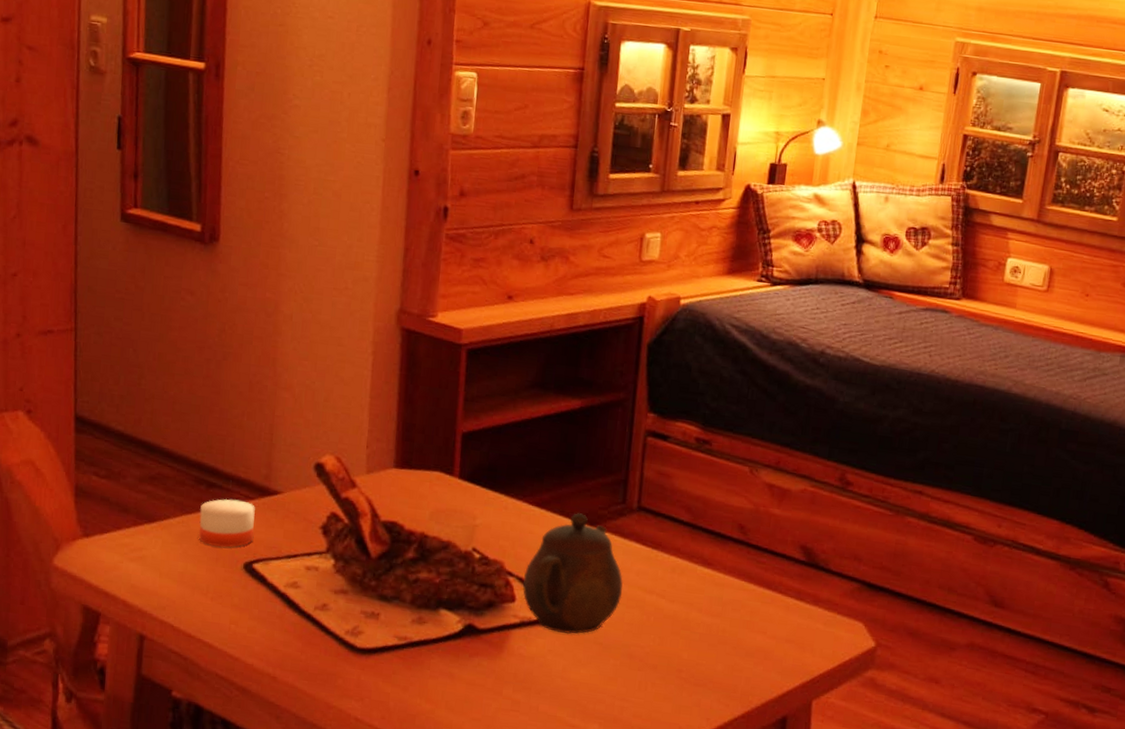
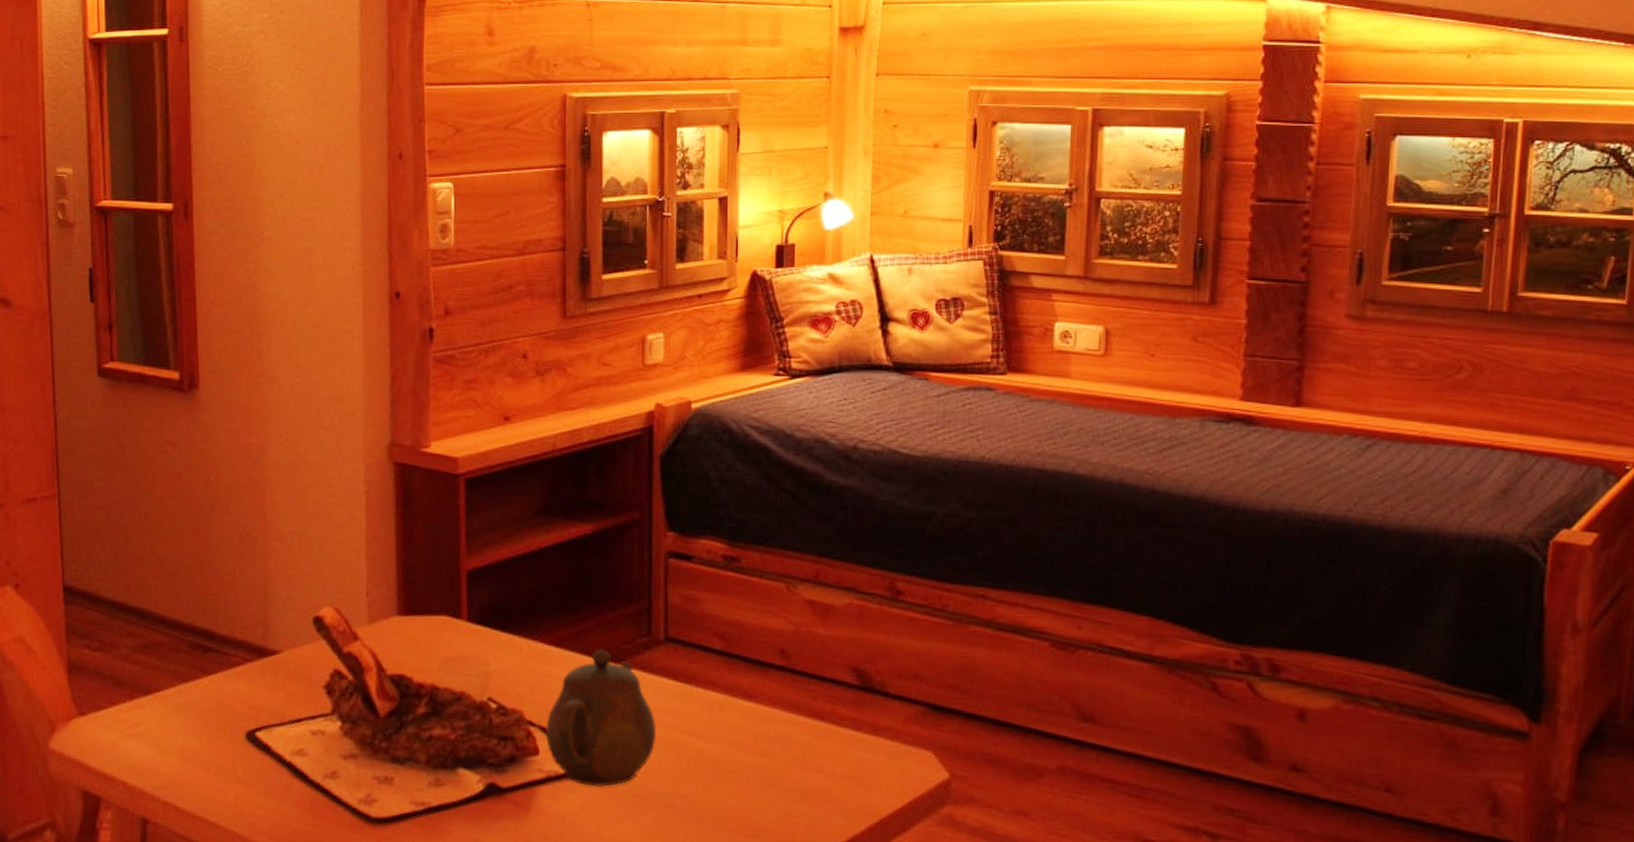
candle: present [198,498,255,548] -> none [197,662,255,716]

